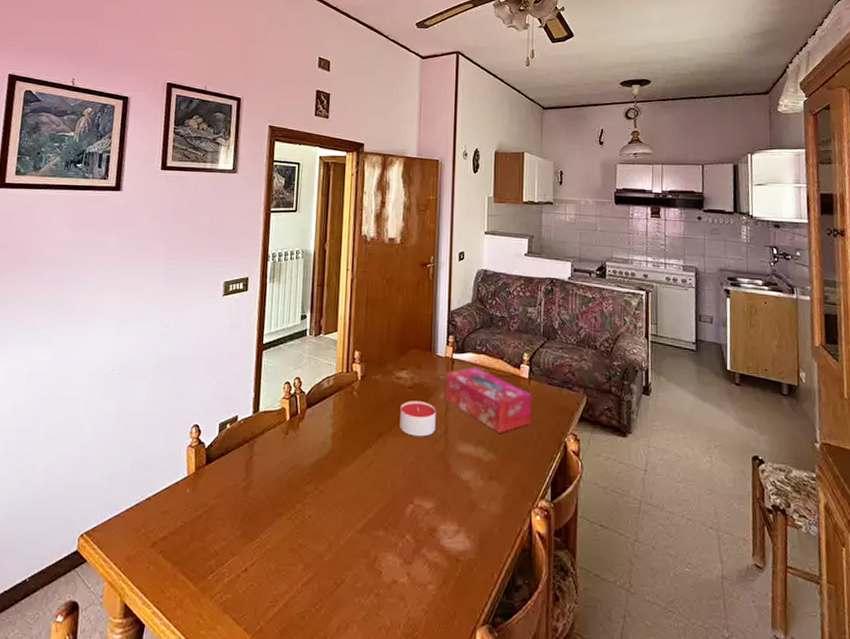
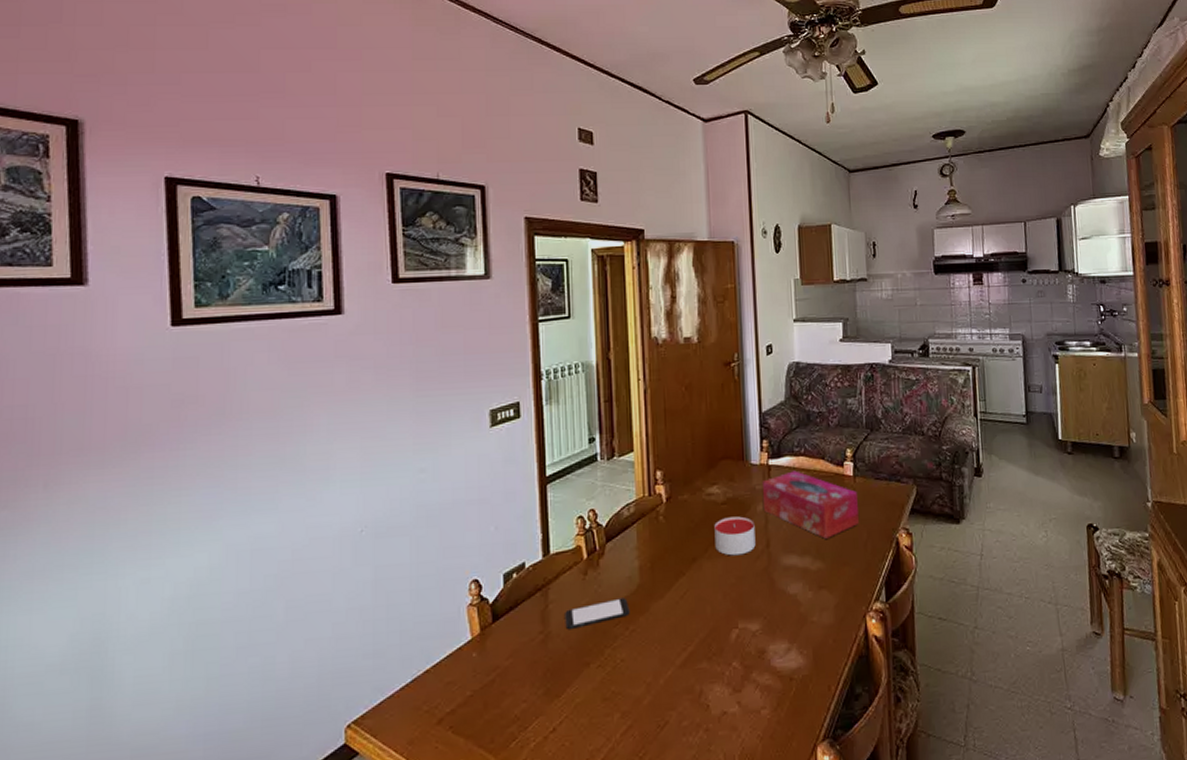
smartphone: none [265,459,321,482] -> present [565,597,630,630]

